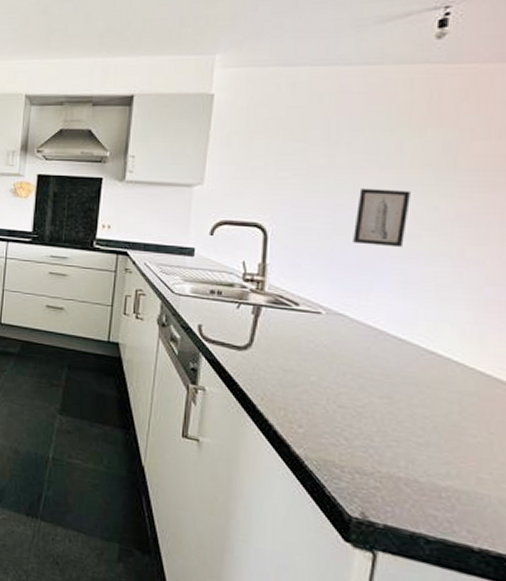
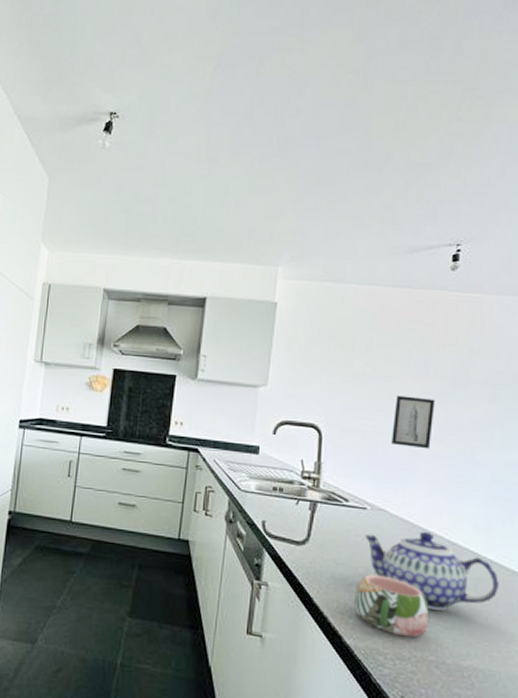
mug: none [305,383,398,452] -> present [354,574,429,638]
teapot: none [317,338,492,425] -> present [364,531,499,611]

